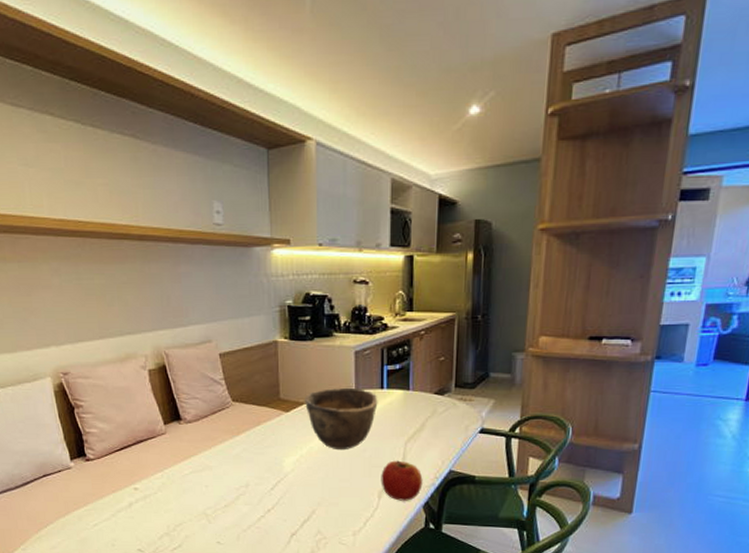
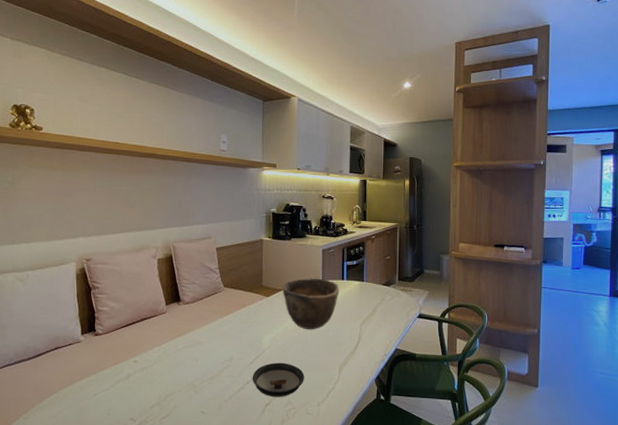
saucer: none [273,488,336,527] -> present [252,362,304,398]
apple: present [381,460,423,501] -> none [341,339,375,375]

